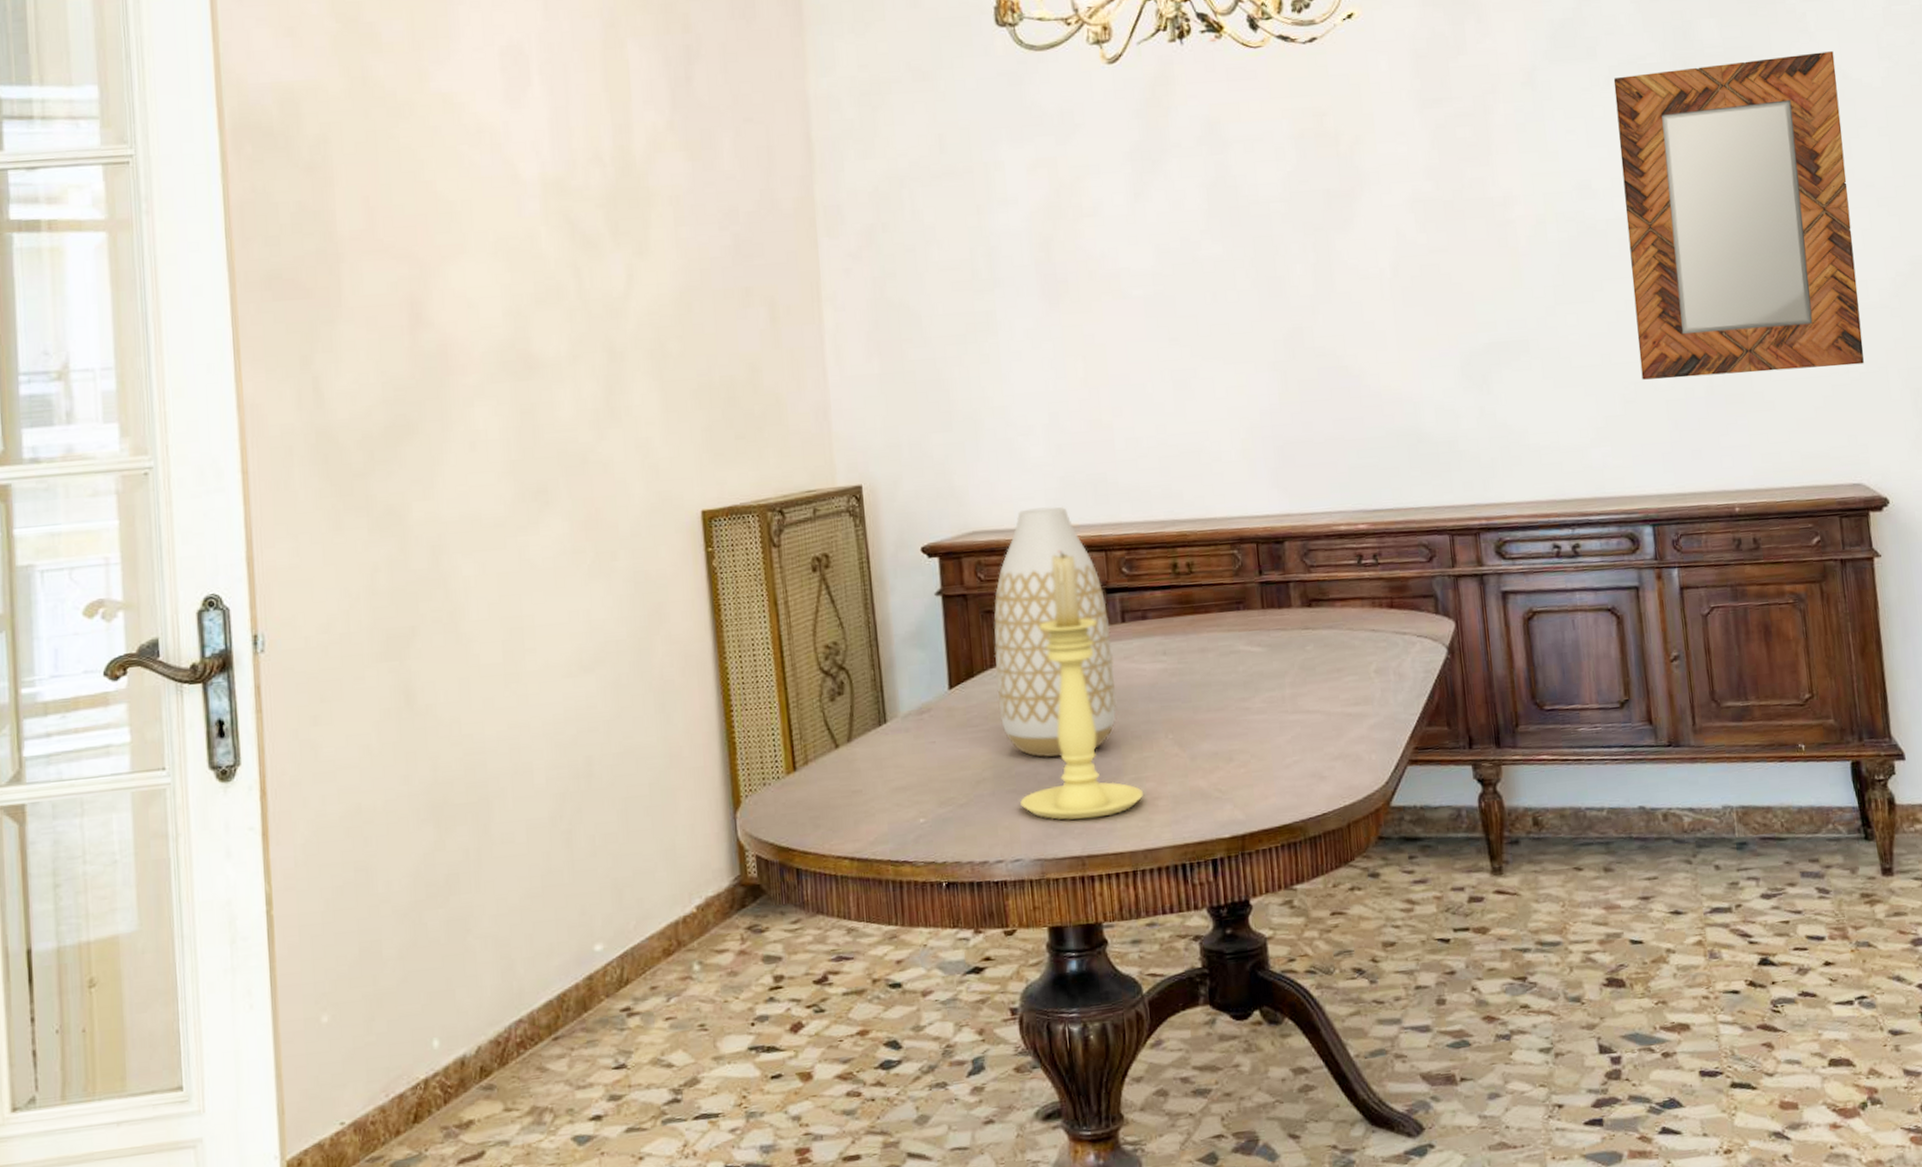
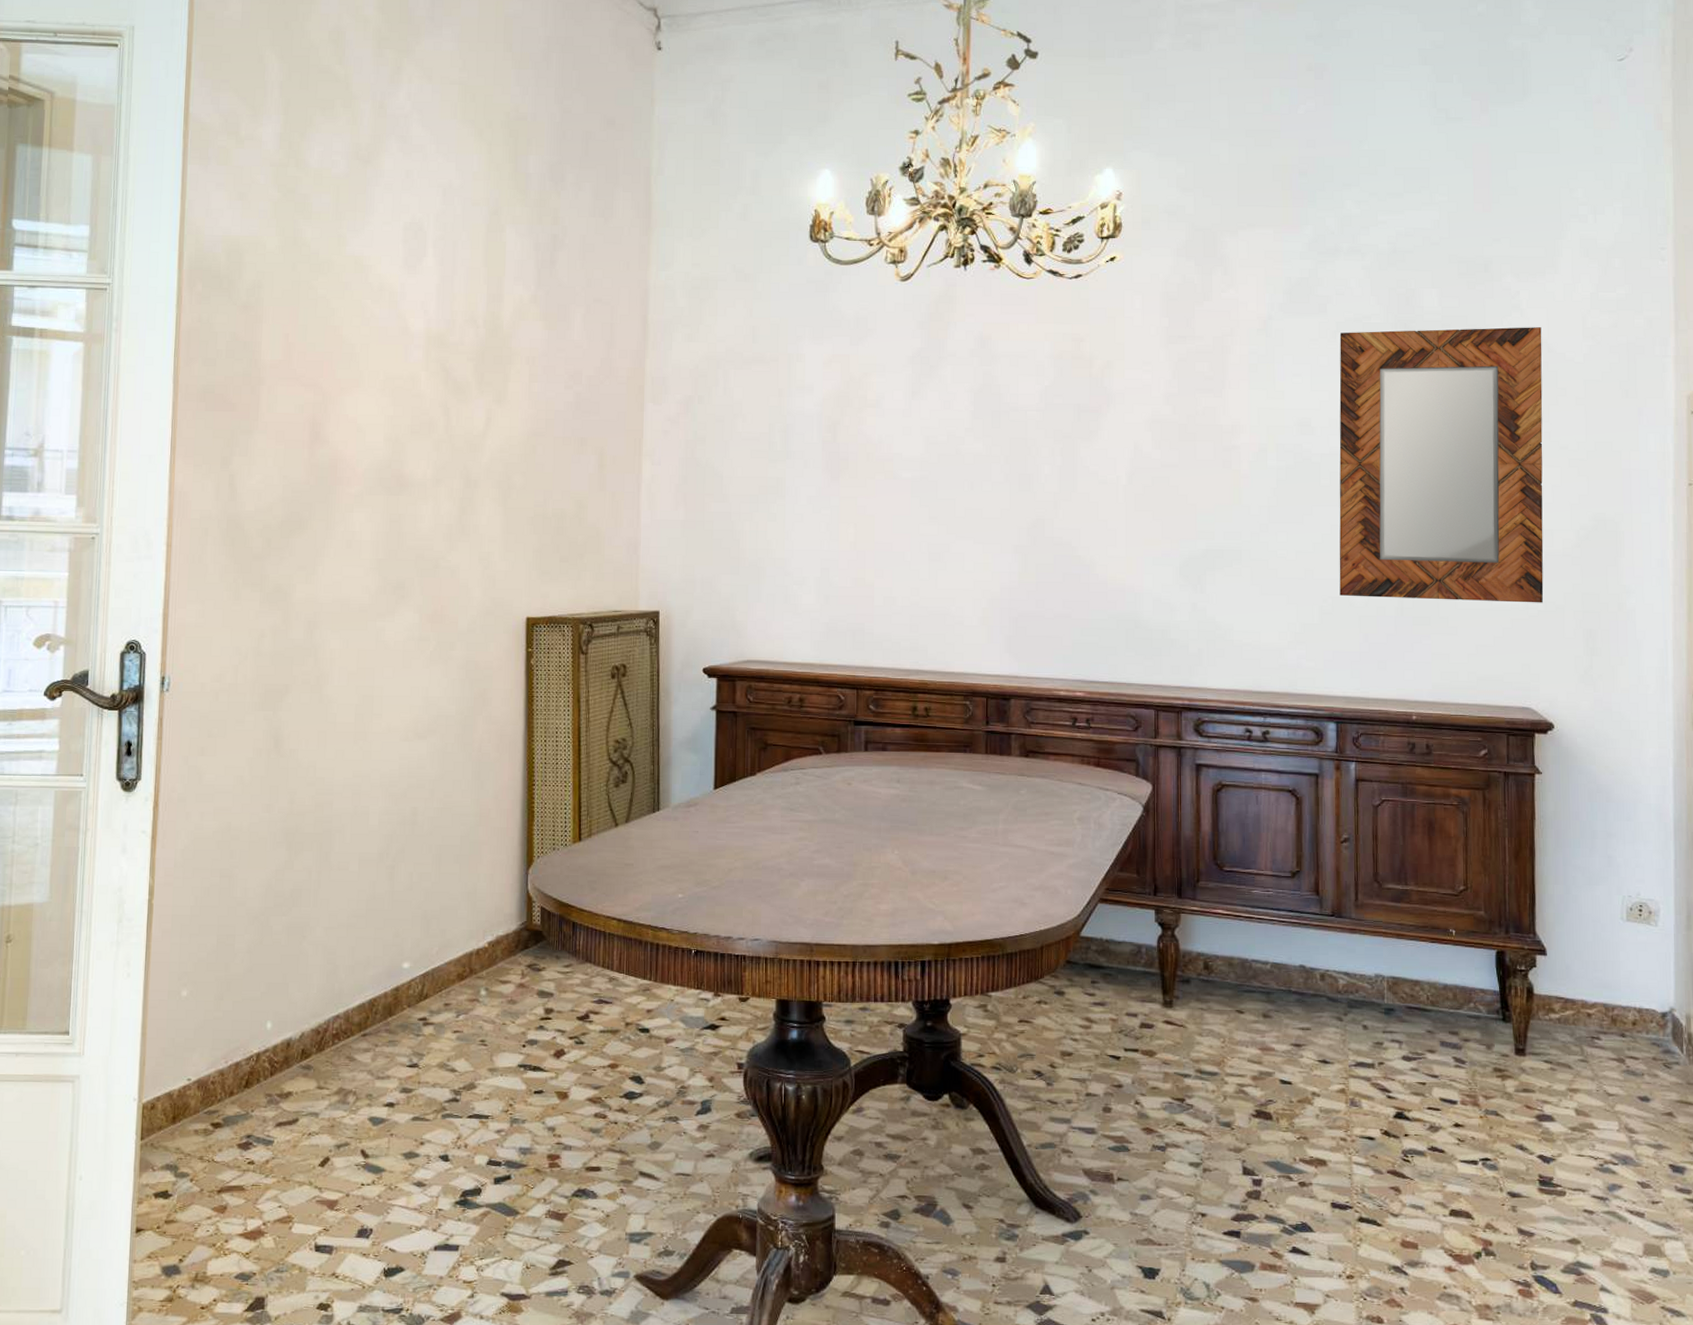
vase: present [994,506,1116,757] -> none [754,646,854,857]
candle holder: present [1020,551,1144,820] -> none [764,685,869,913]

